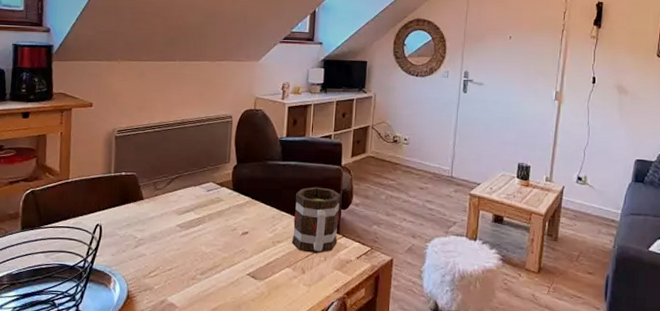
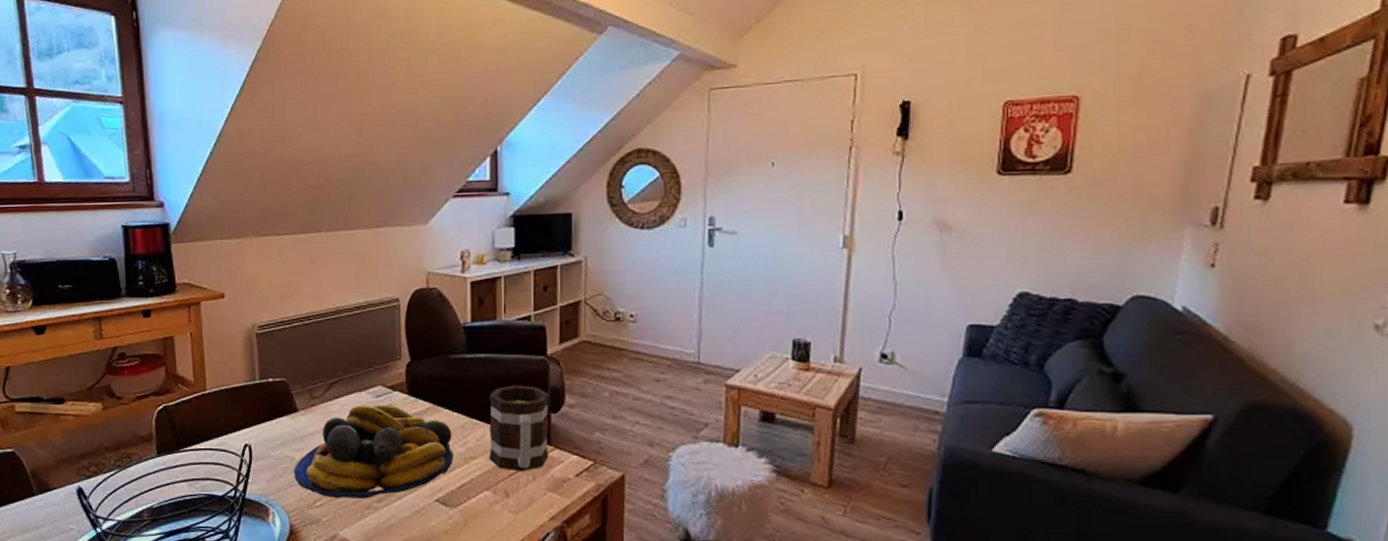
fruit bowl: none [135,196,265,272] -> present [294,404,454,499]

